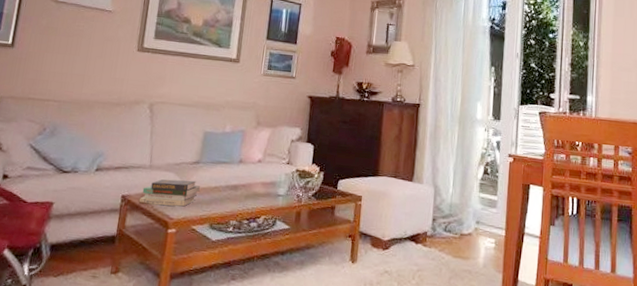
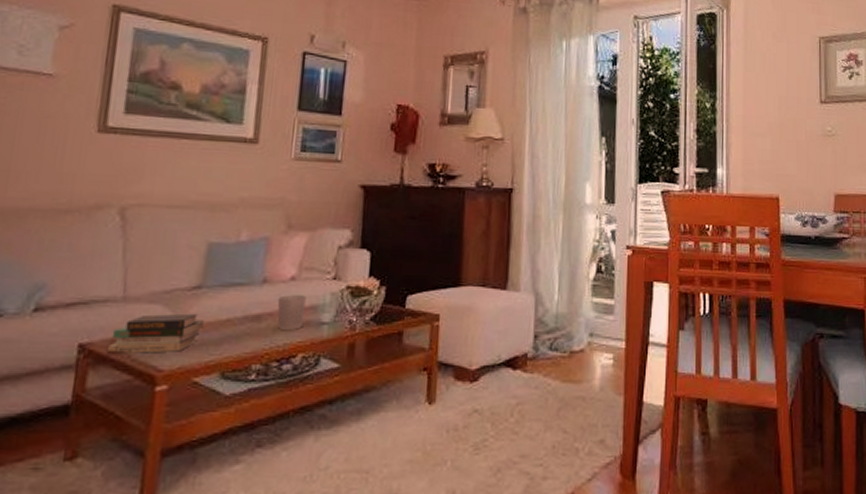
candle holder: none [248,173,268,199] -> present [277,295,306,331]

